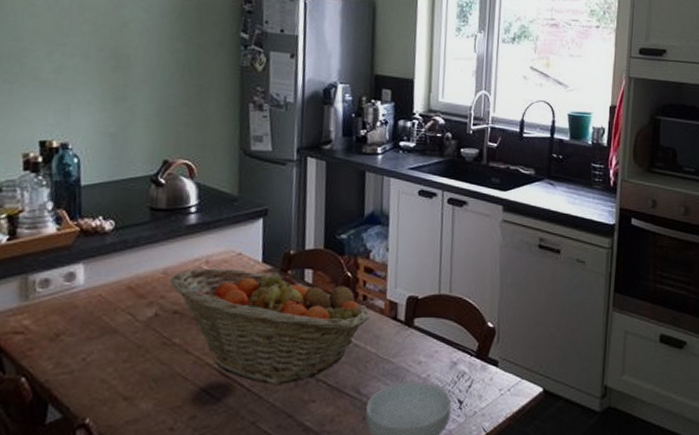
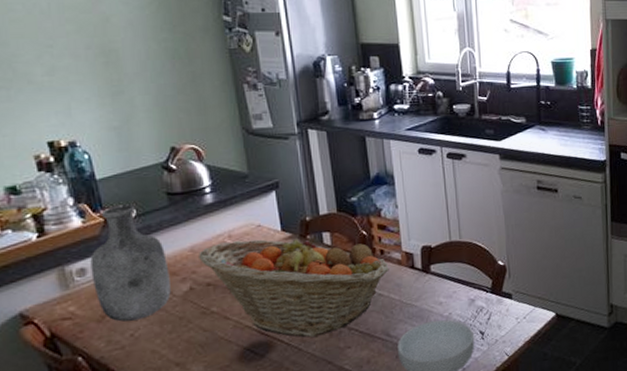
vase: none [54,215,137,343] -> present [90,204,171,322]

